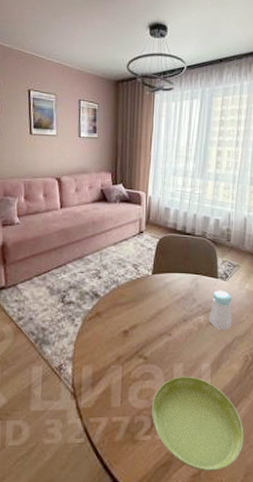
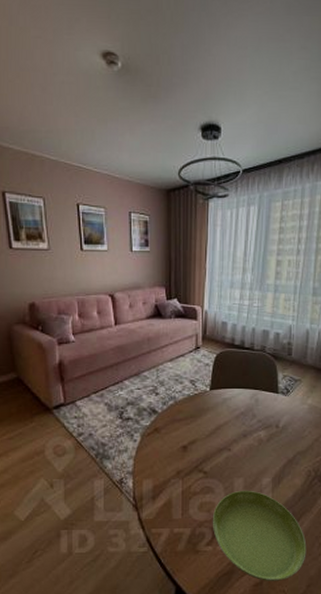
salt shaker: present [208,290,232,330] -> none [269,405,294,446]

